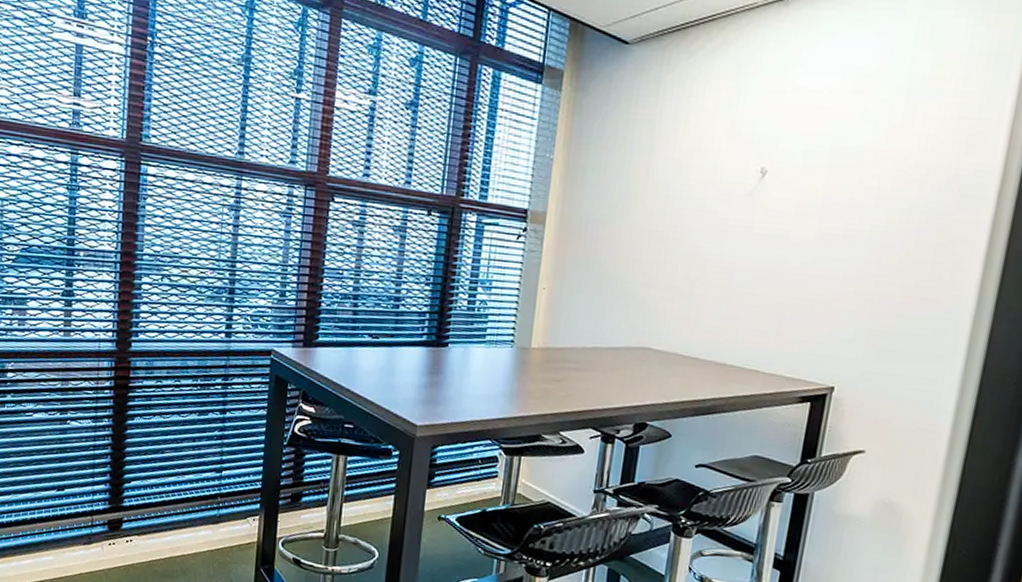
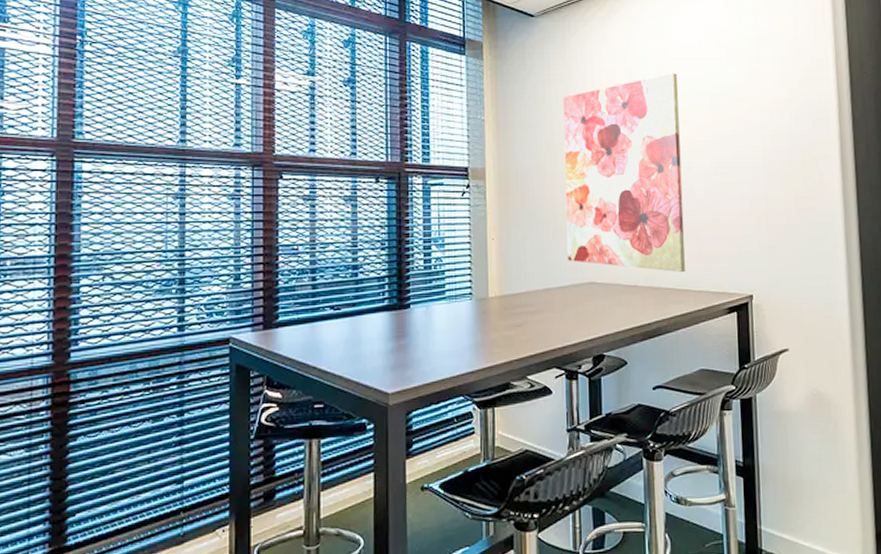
wall art: none [623,123,794,352] -> present [563,73,685,273]

